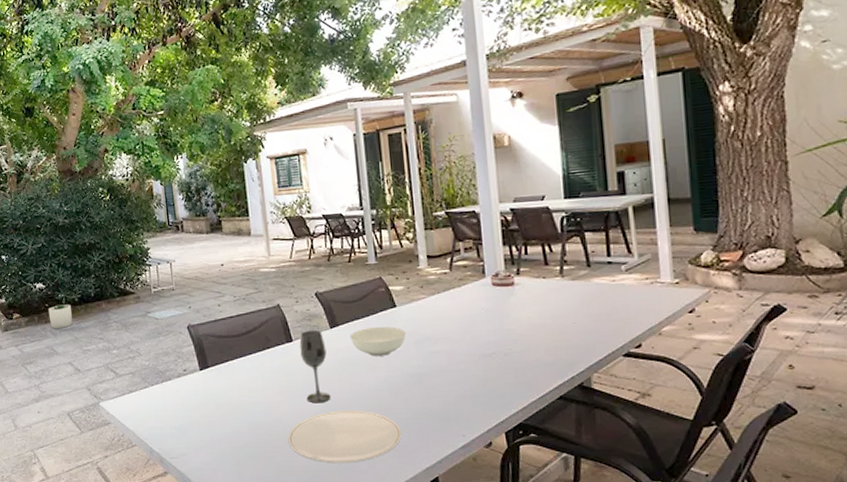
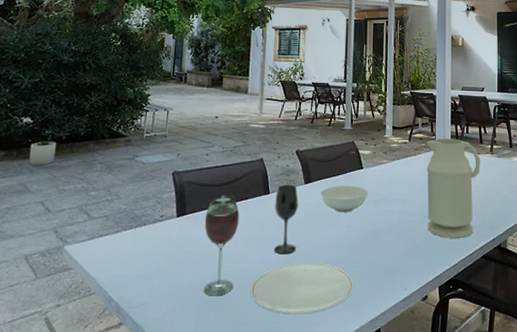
wineglass: none [228,344,270,446] -> present [204,194,240,296]
water jug: none [472,262,548,379] -> present [426,139,480,238]

